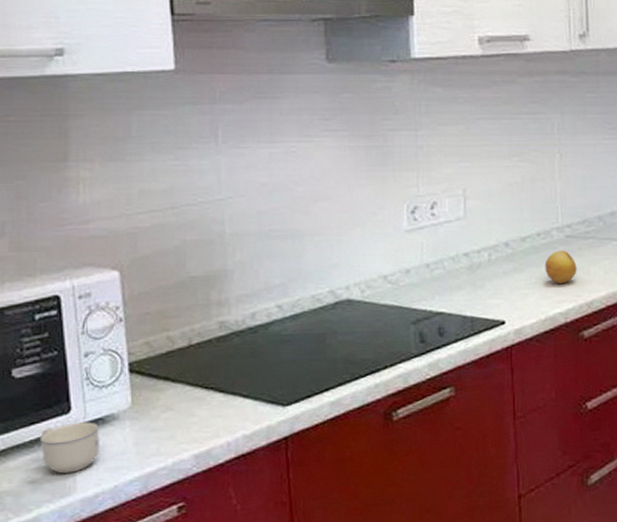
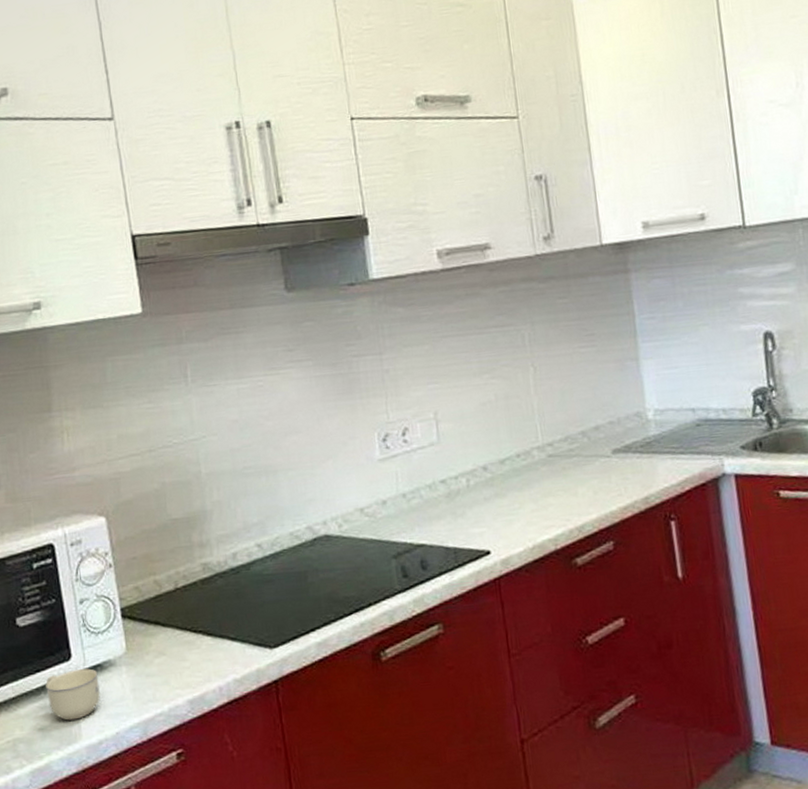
fruit: present [545,250,577,284] -> none [527,471,564,508]

